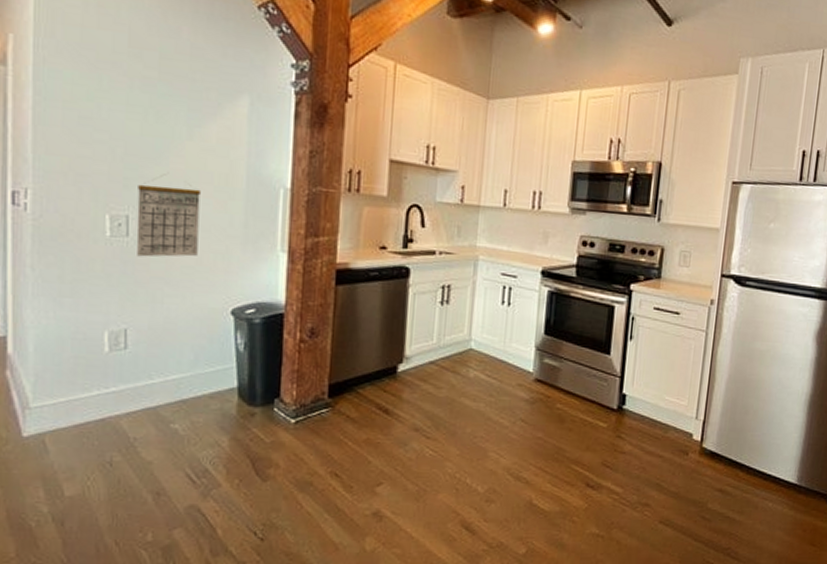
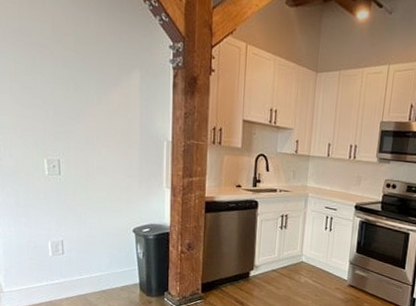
calendar: present [136,184,200,257] -> none [65,137,108,190]

